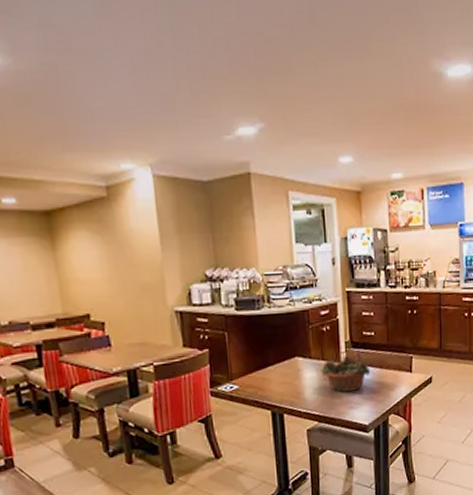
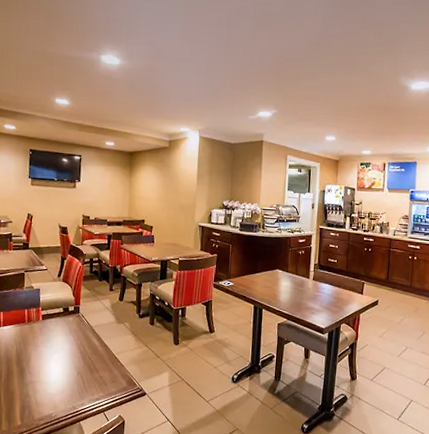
succulent planter: present [321,352,375,392] -> none [294,272,334,301]

